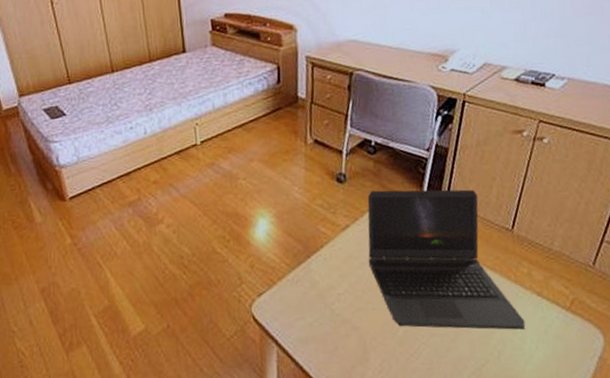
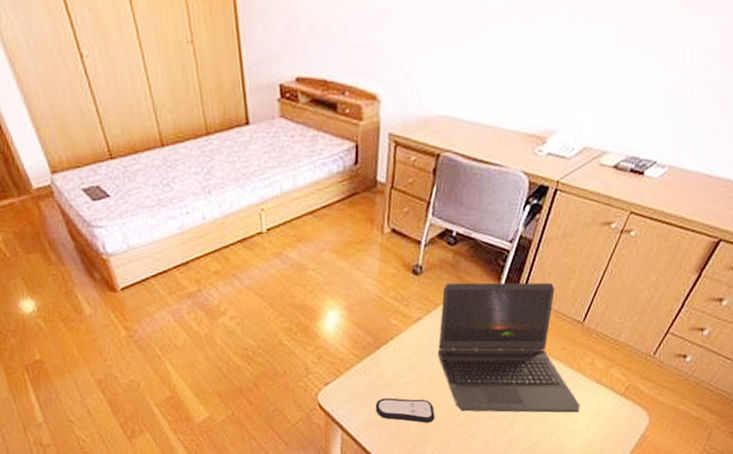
remote control: none [310,310,372,339] -> present [375,398,435,423]

